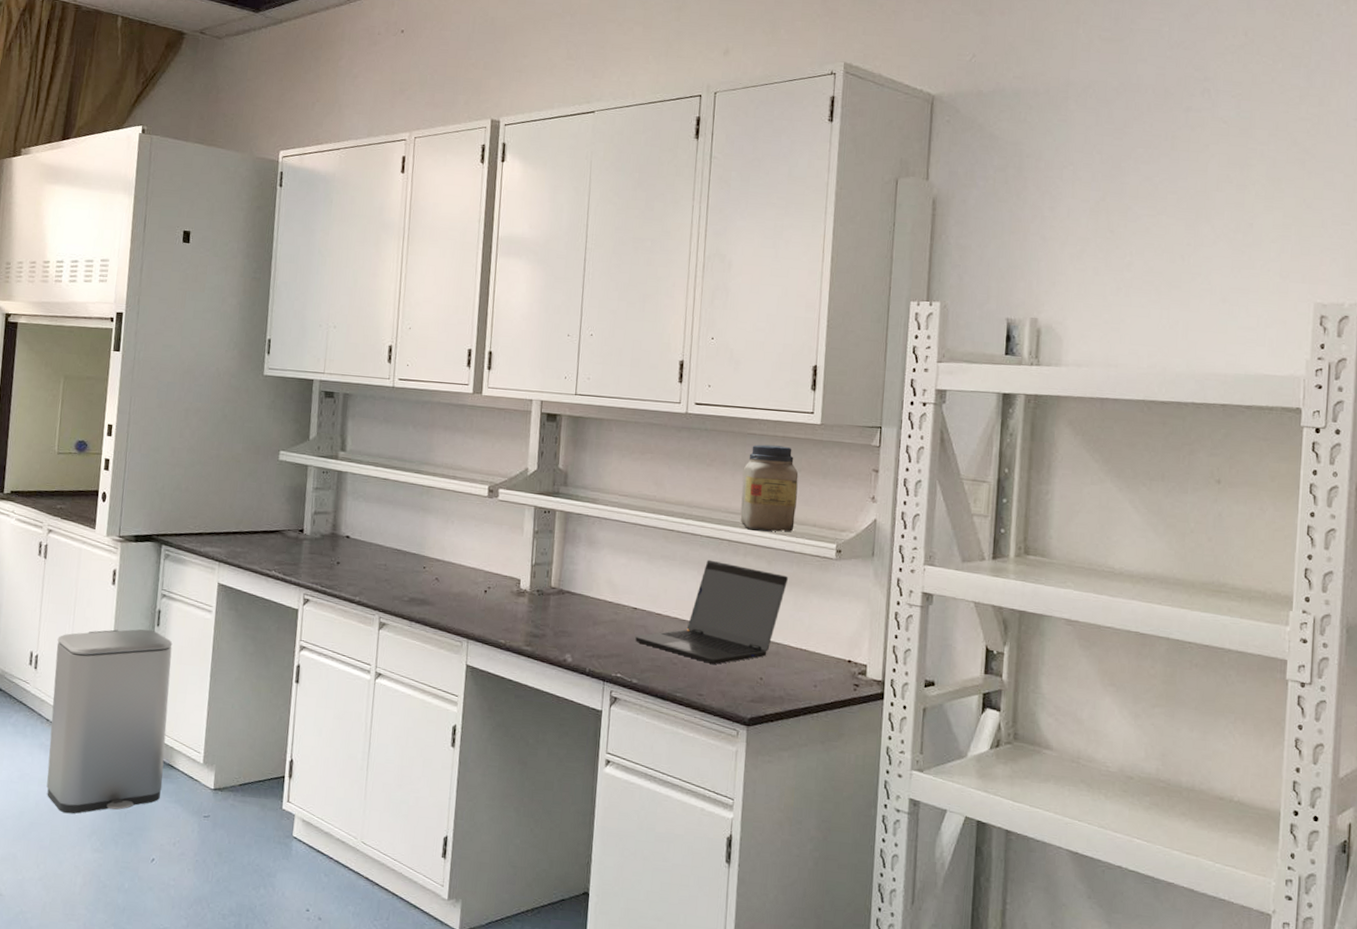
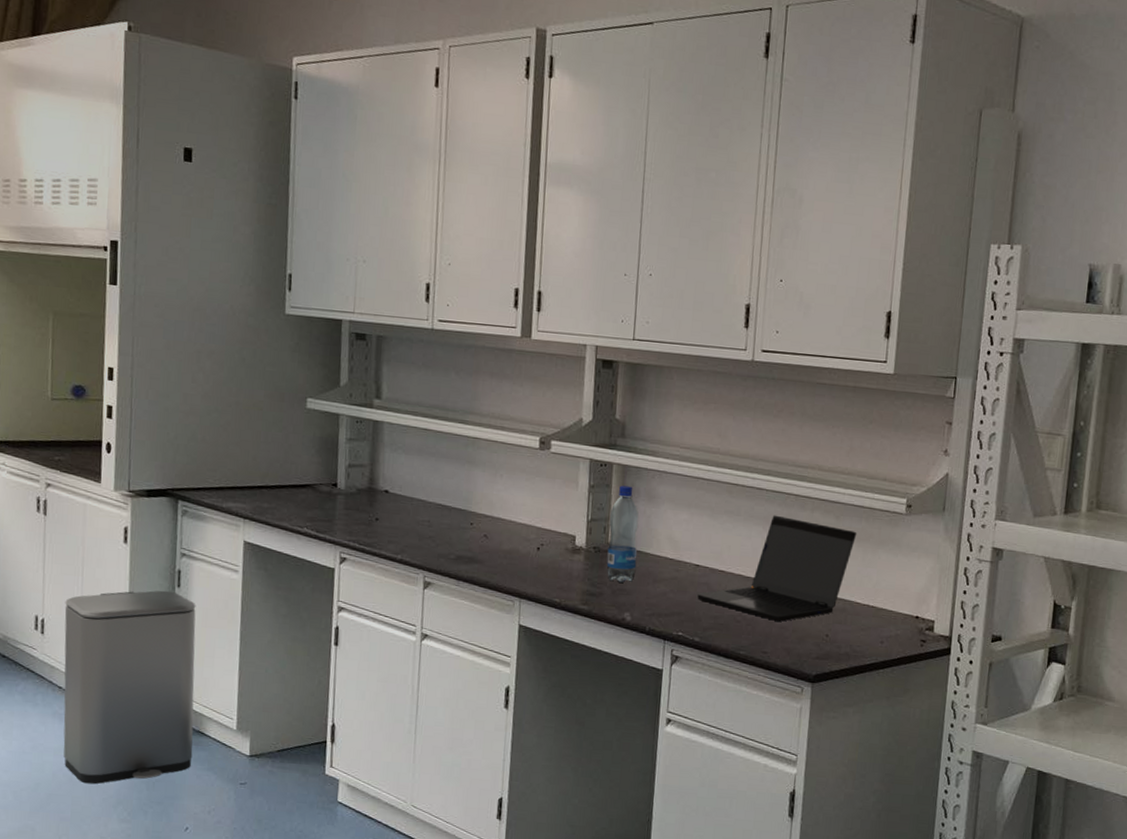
bottle: none [549,531,581,626] -> present [606,485,640,584]
jar: present [740,444,799,532] -> none [808,394,870,486]

